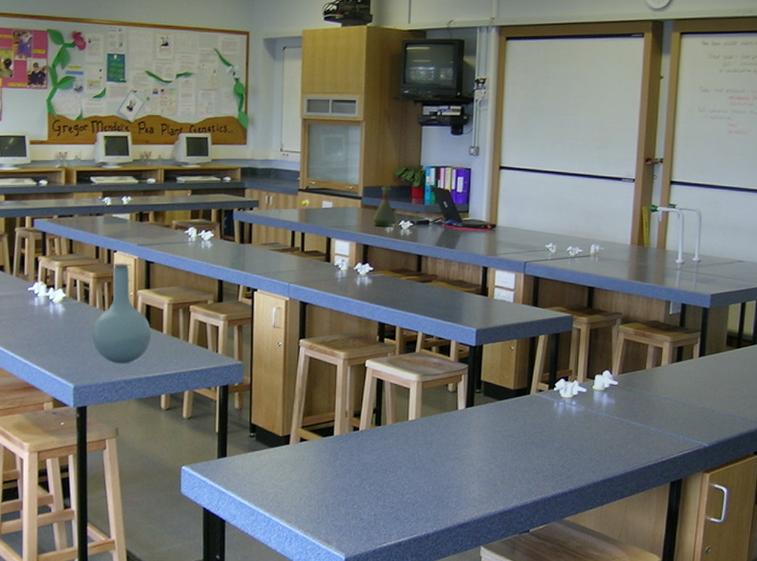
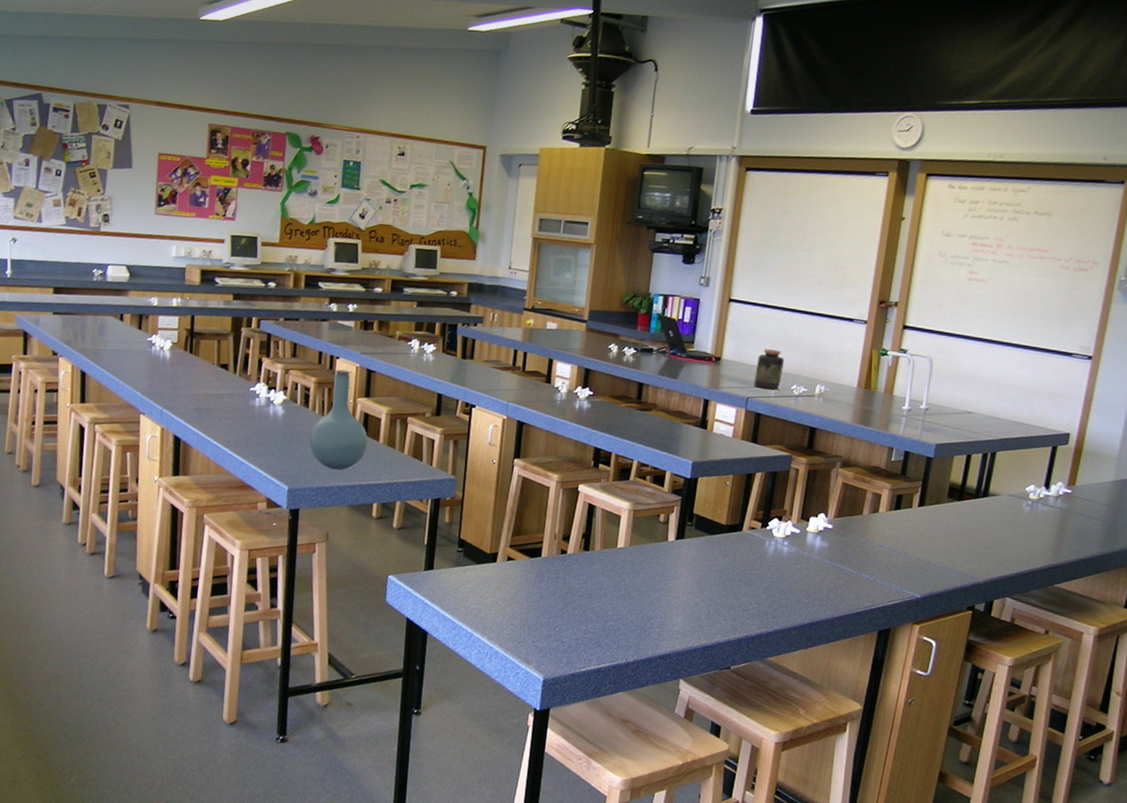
flask: present [373,185,396,227] -> none [596,310,620,353]
jar: none [530,213,558,253] -> present [754,349,784,390]

